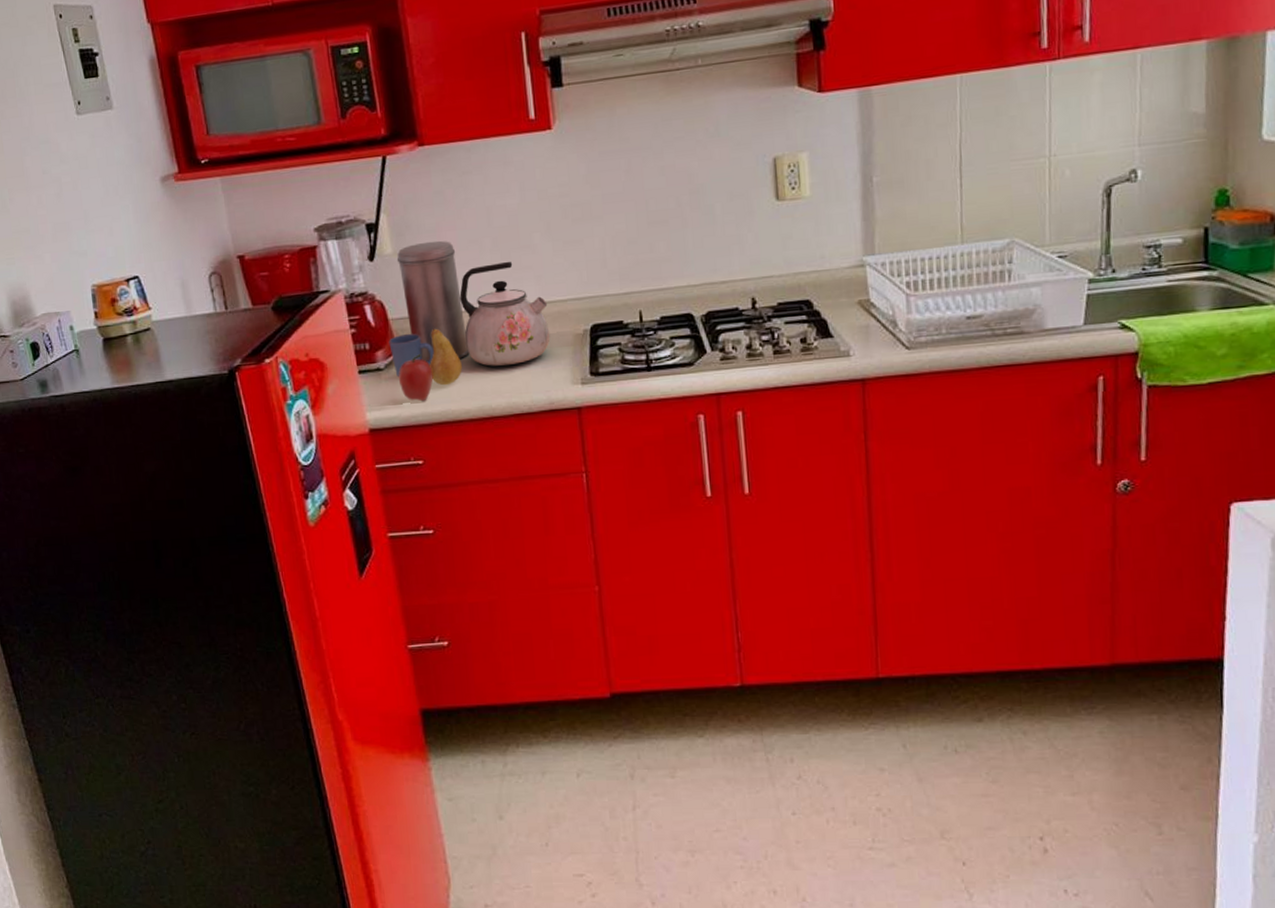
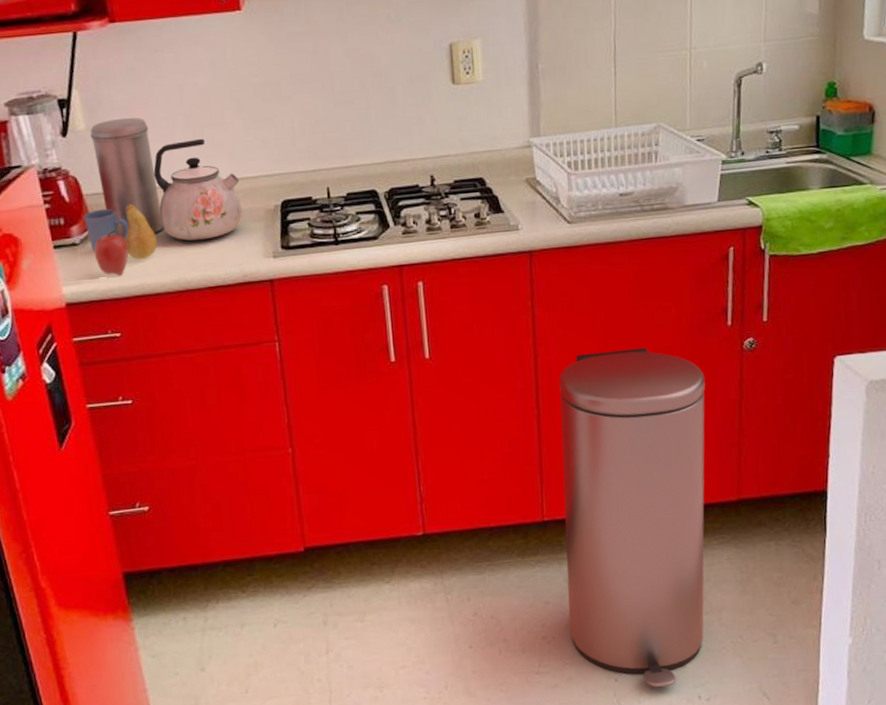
pedal bin: none [896,488,1071,877] -> present [559,348,705,688]

